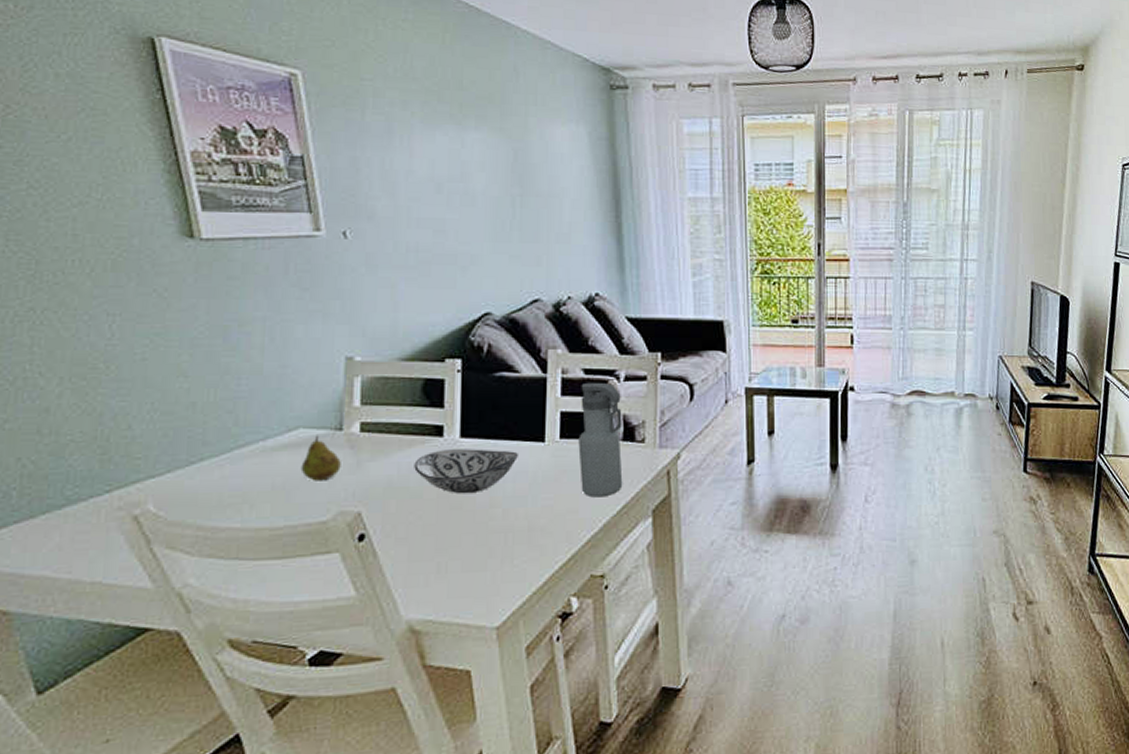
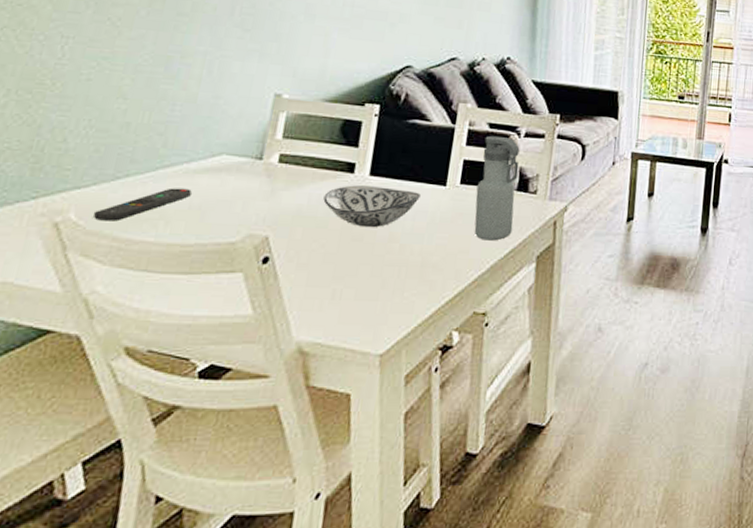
remote control: none [172,468,272,510] -> present [93,188,192,221]
fruit: present [300,435,341,481] -> none [218,162,257,205]

